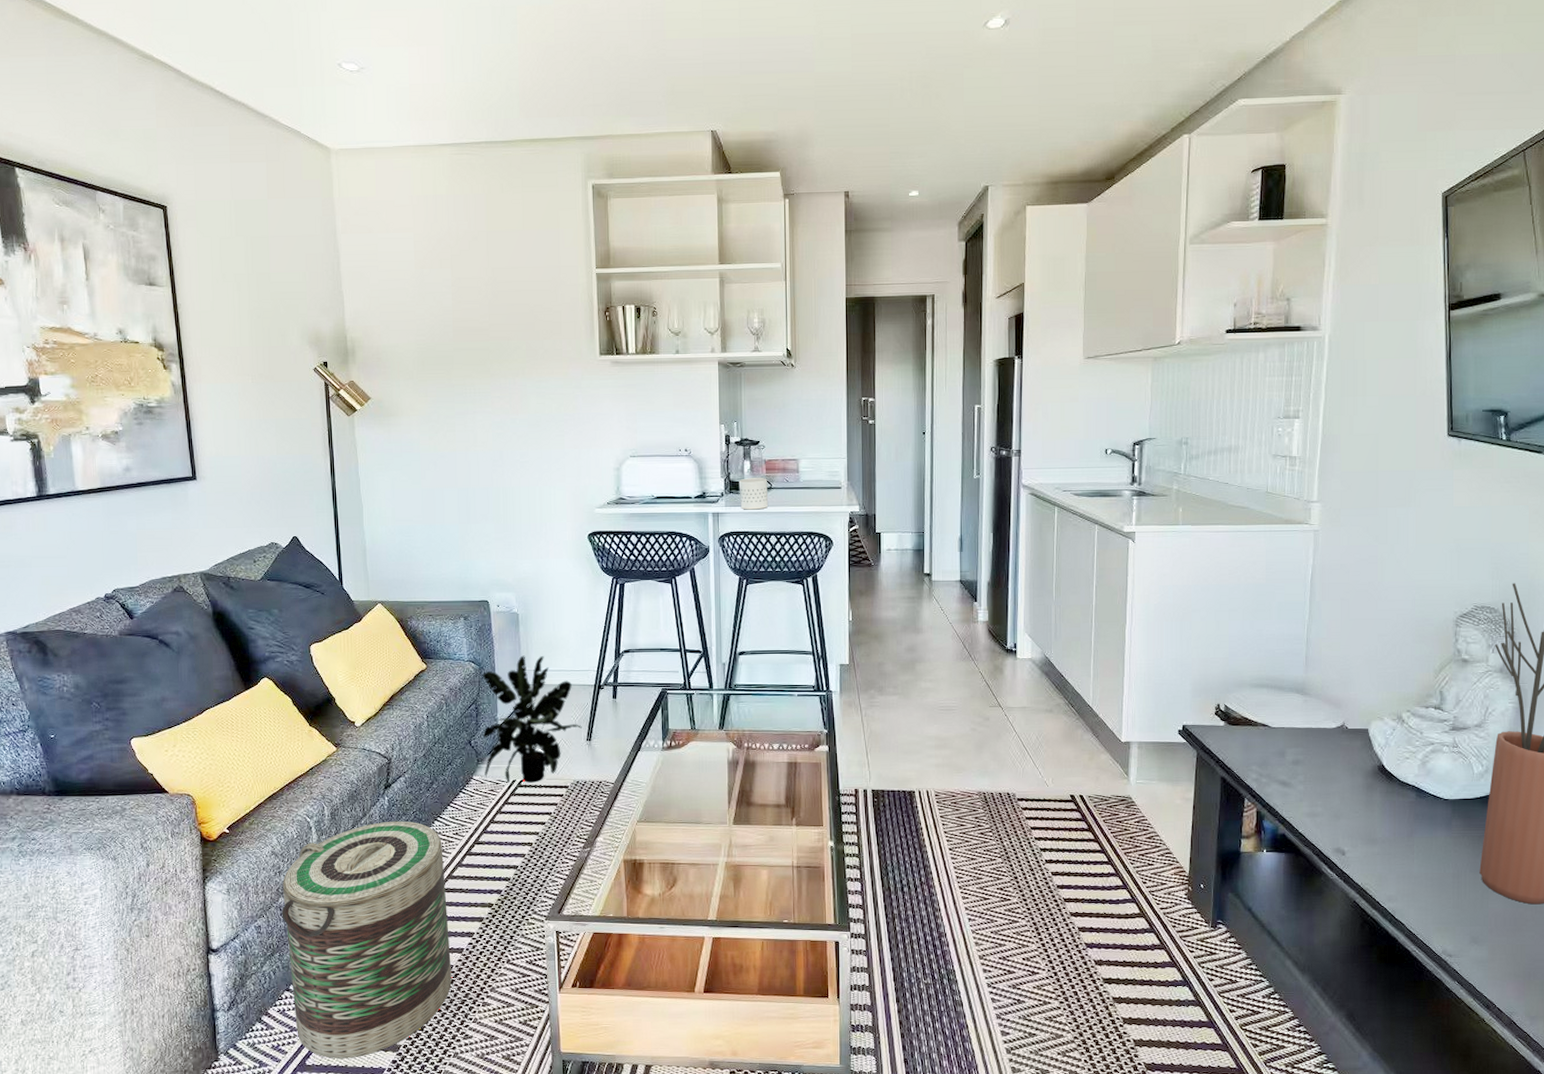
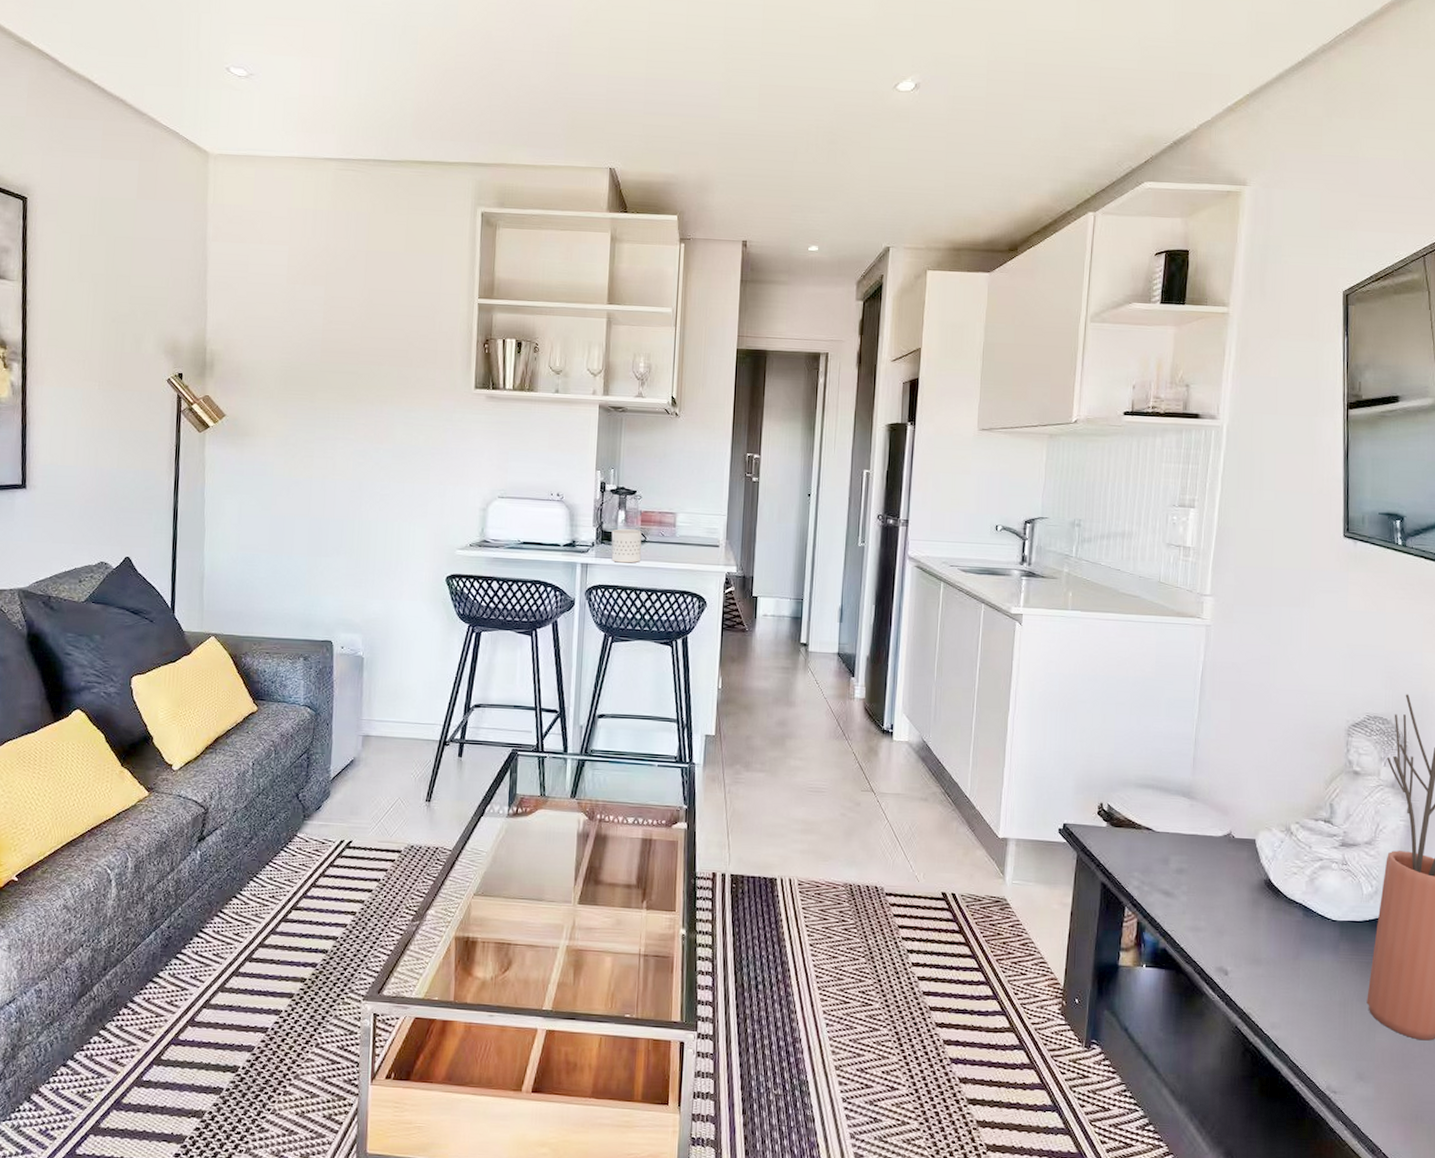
basket: present [281,821,452,1059] -> none [67,878,256,1149]
potted plant: present [482,655,582,783] -> none [310,703,422,845]

